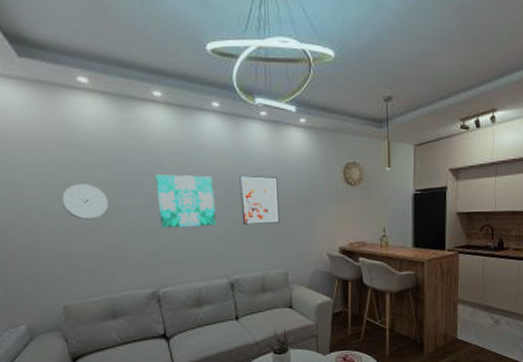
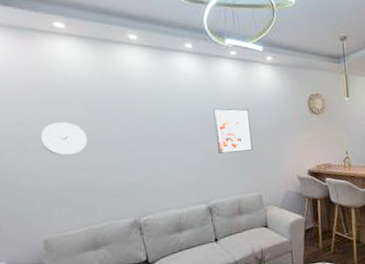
wall art: present [155,174,217,227] -> none [133,110,194,160]

